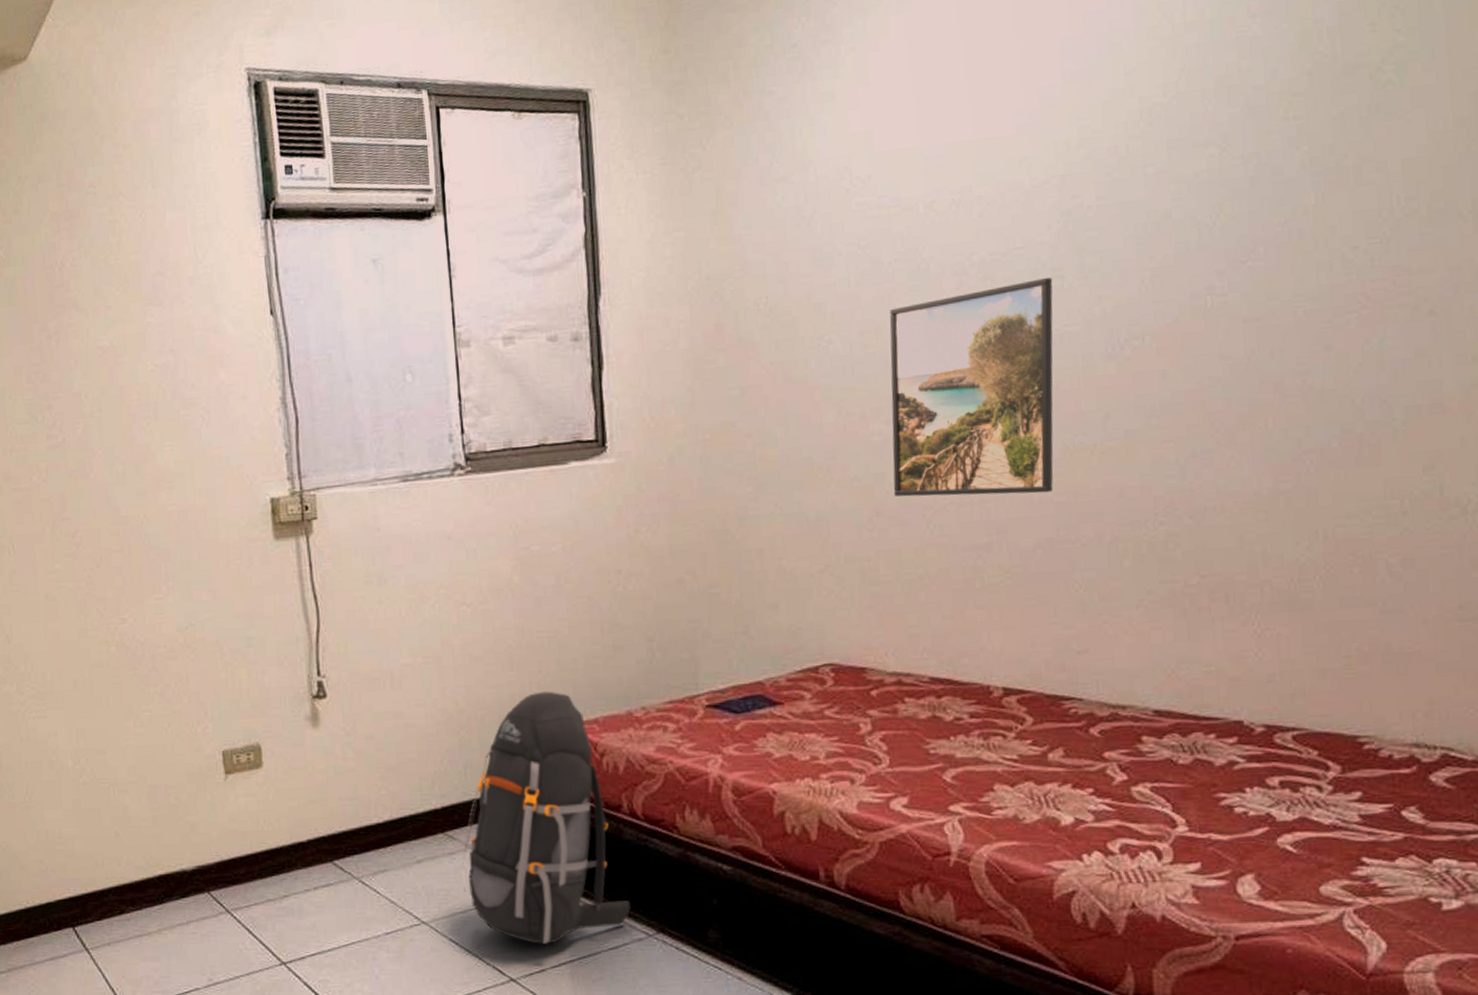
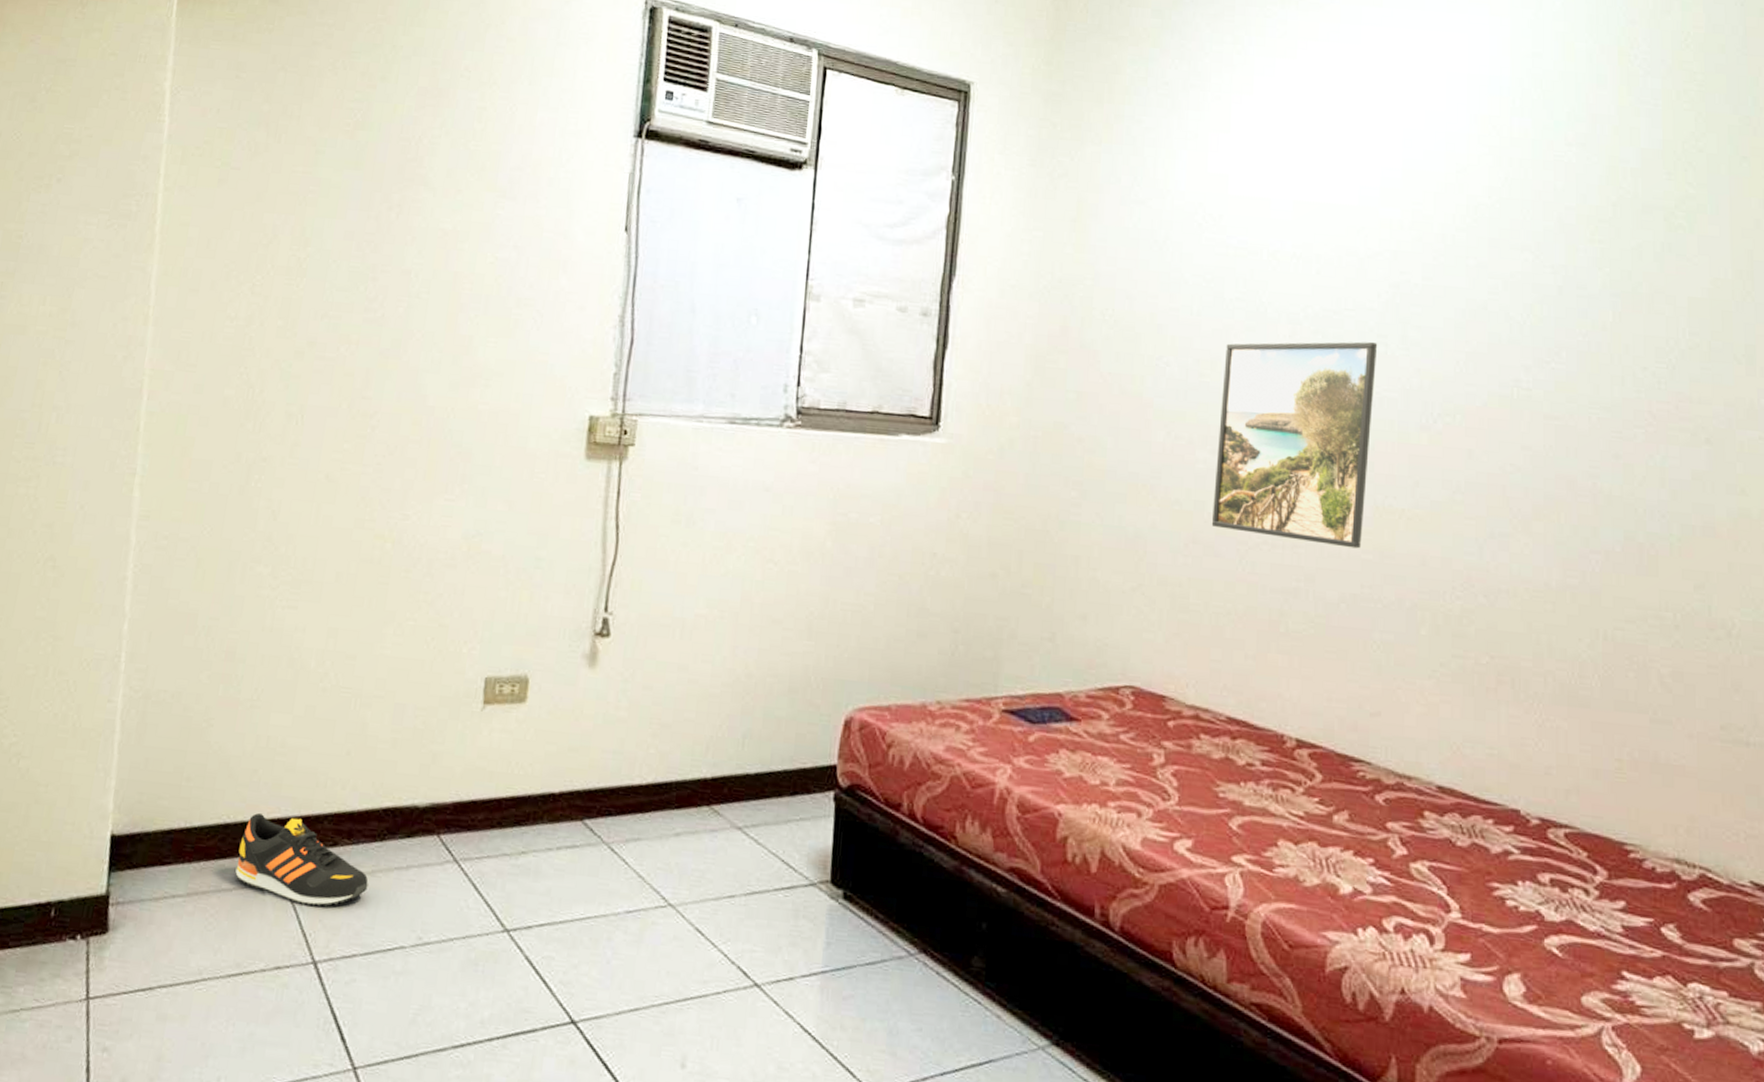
shoe: none [42,895,157,966] -> present [235,813,369,907]
backpack: present [462,691,631,944] -> none [721,667,896,949]

